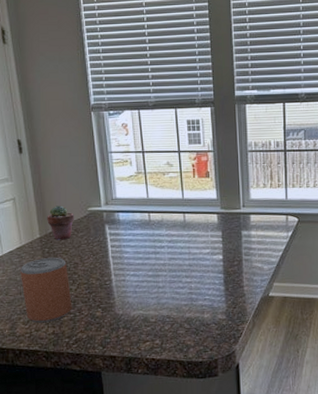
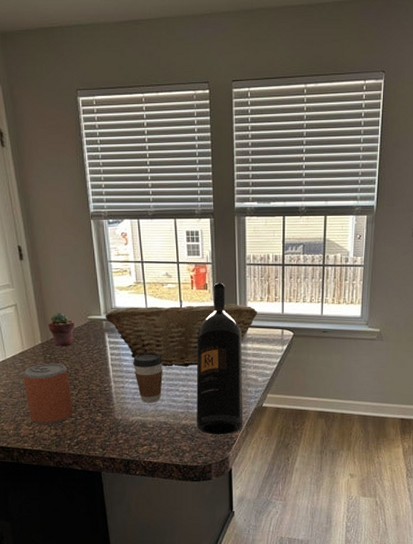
fruit basket: none [105,188,261,258] -> present [105,300,258,367]
coffee cup: none [134,242,165,296] -> present [133,352,163,403]
wine bottle: none [199,170,250,328] -> present [196,282,243,435]

